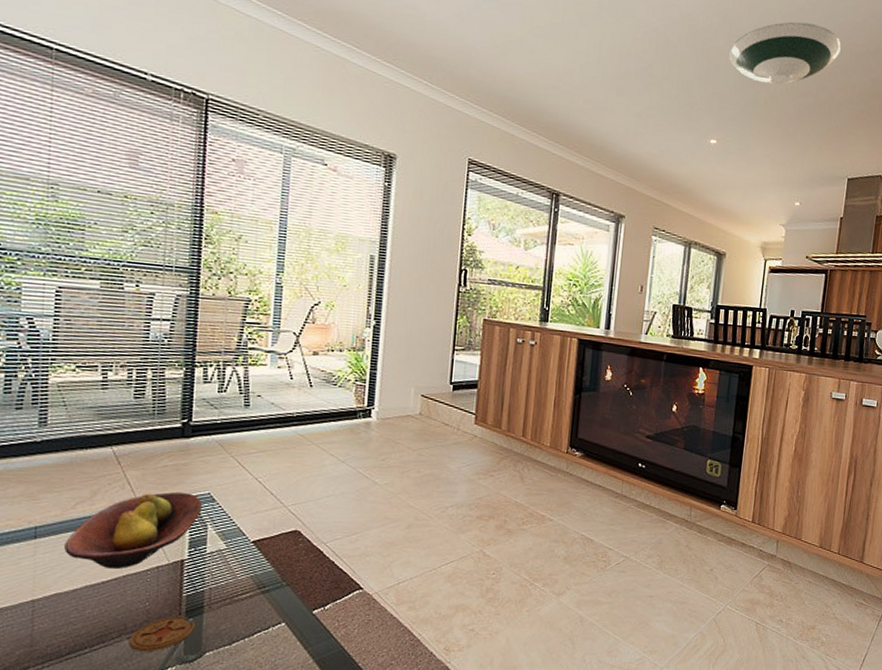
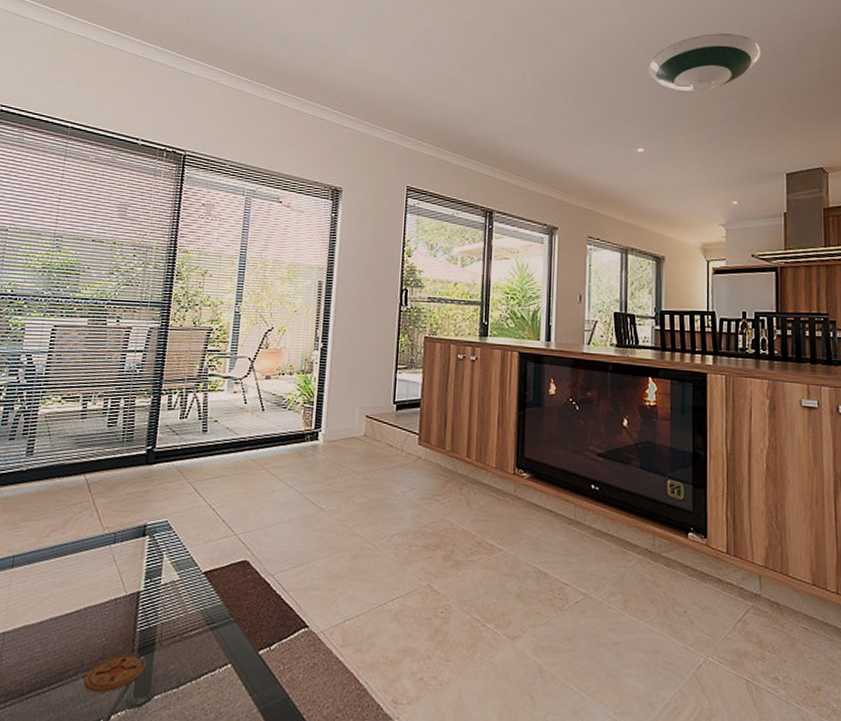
fruit bowl: present [64,491,203,569] -> none [35,519,161,600]

